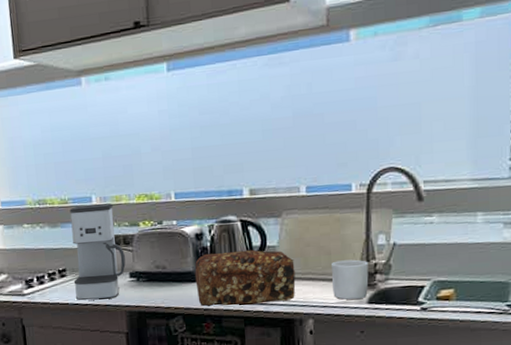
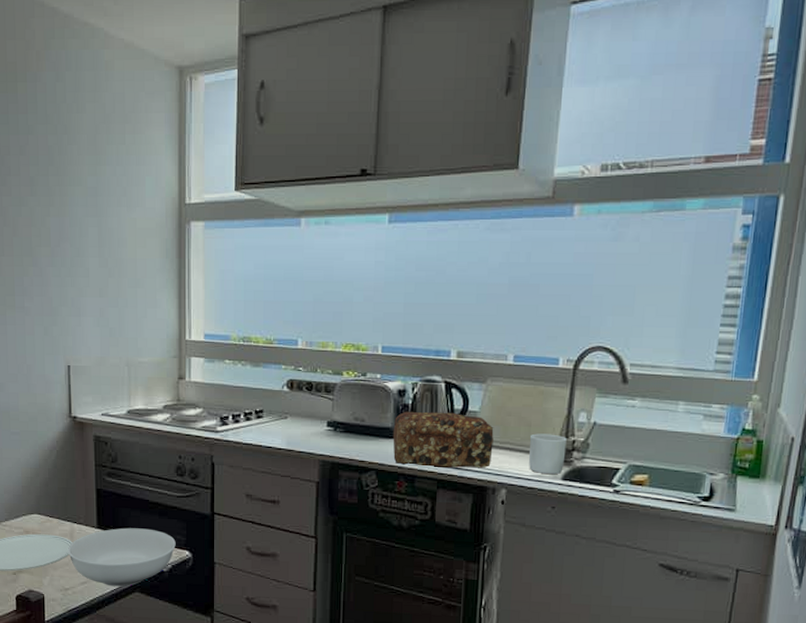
coffee maker: present [70,203,126,301] -> none [269,347,325,446]

